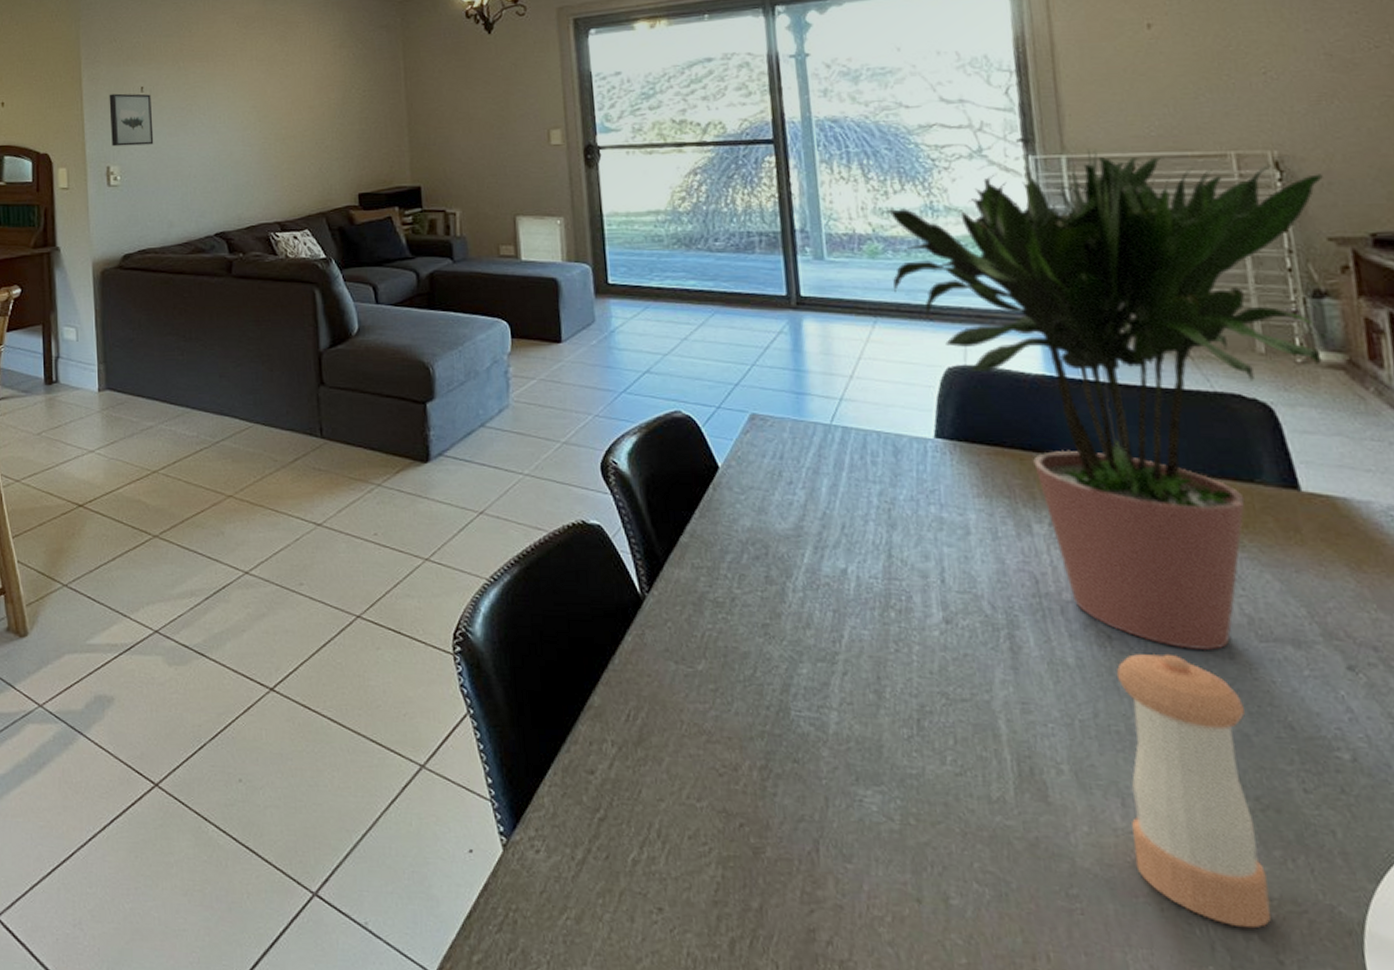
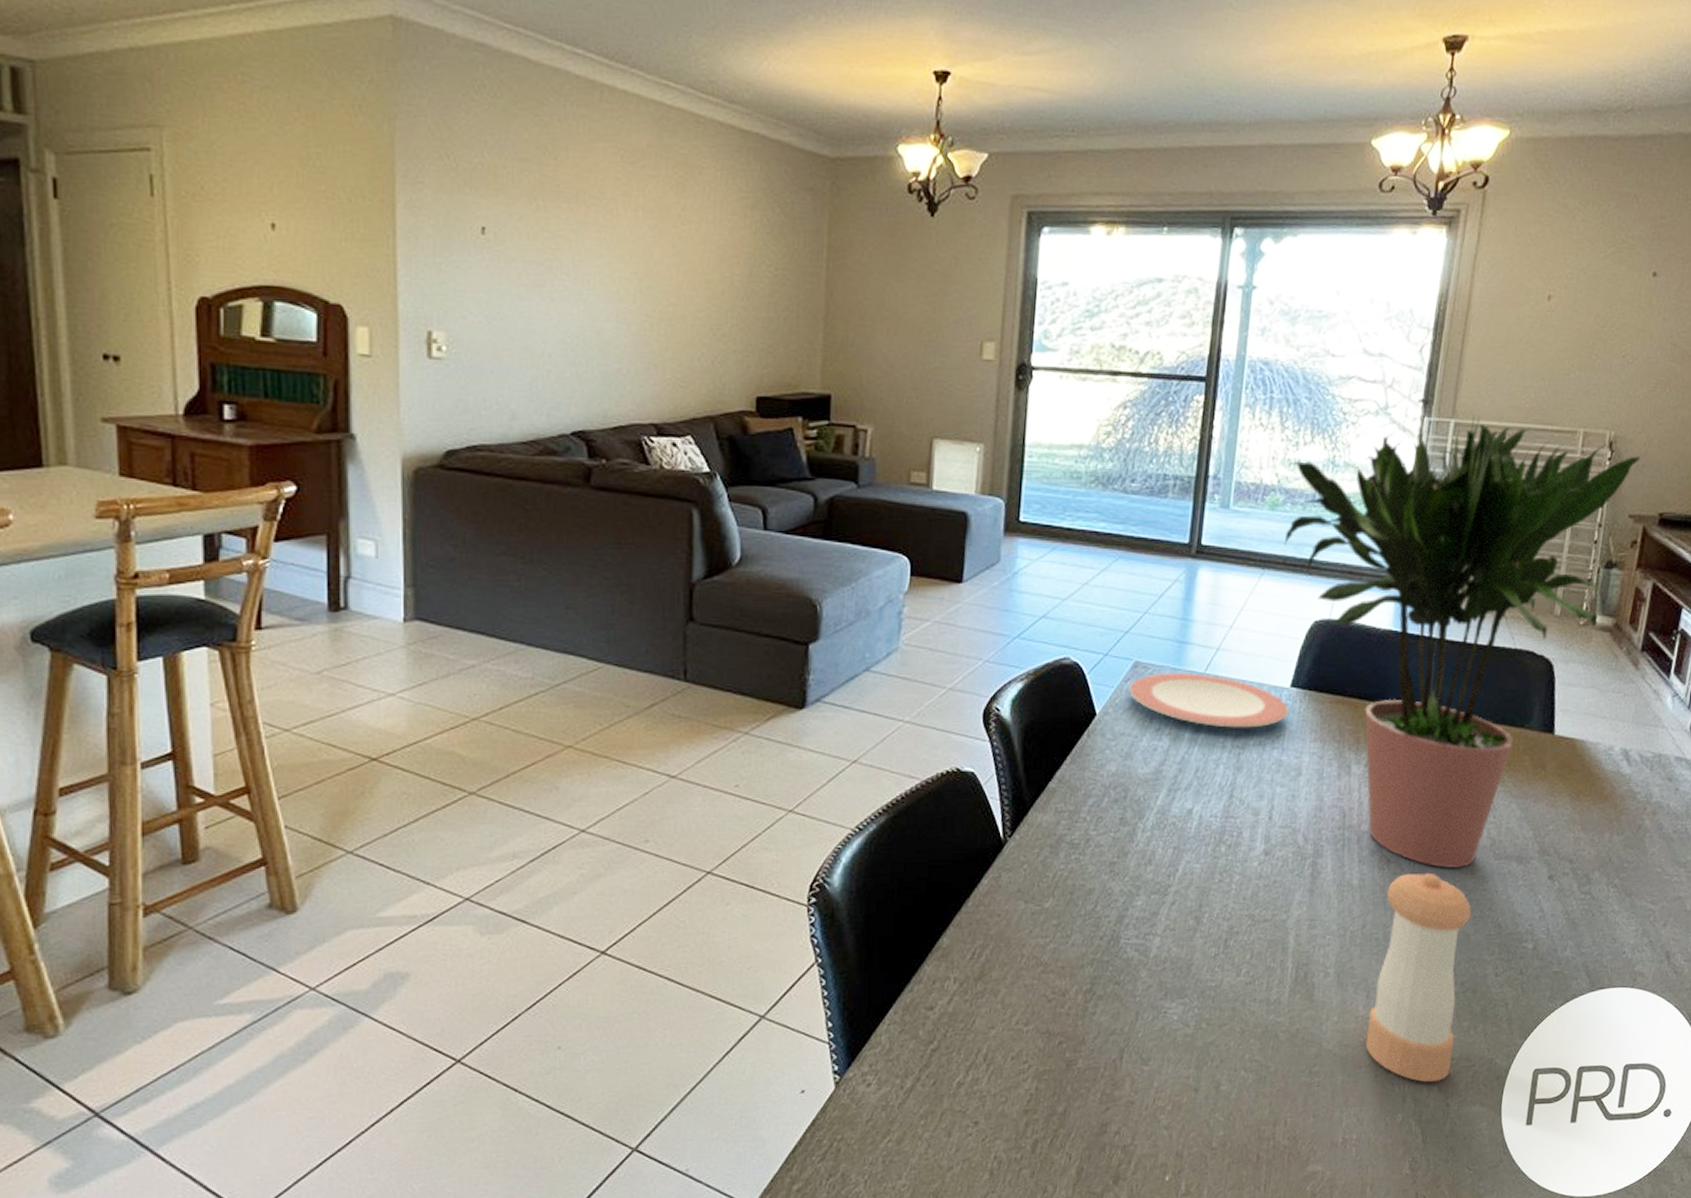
wall art: present [109,93,154,147] -> none [434,231,497,308]
plate: none [749,425,939,482] -> present [1129,673,1289,728]

